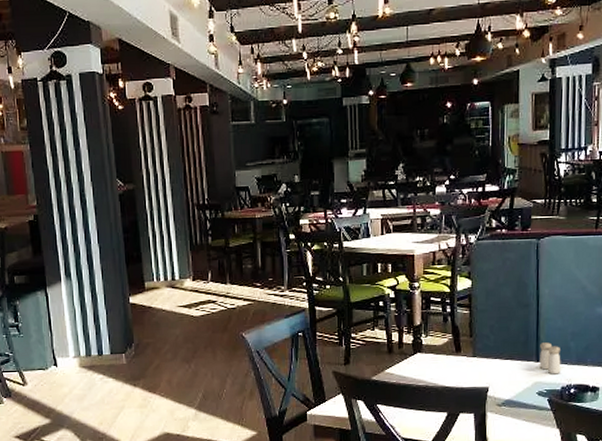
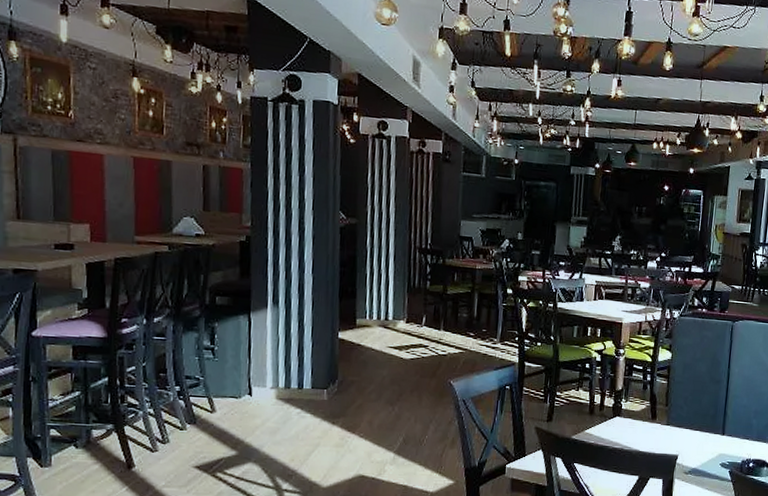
salt and pepper shaker: present [539,342,561,373] -> none [724,418,744,447]

